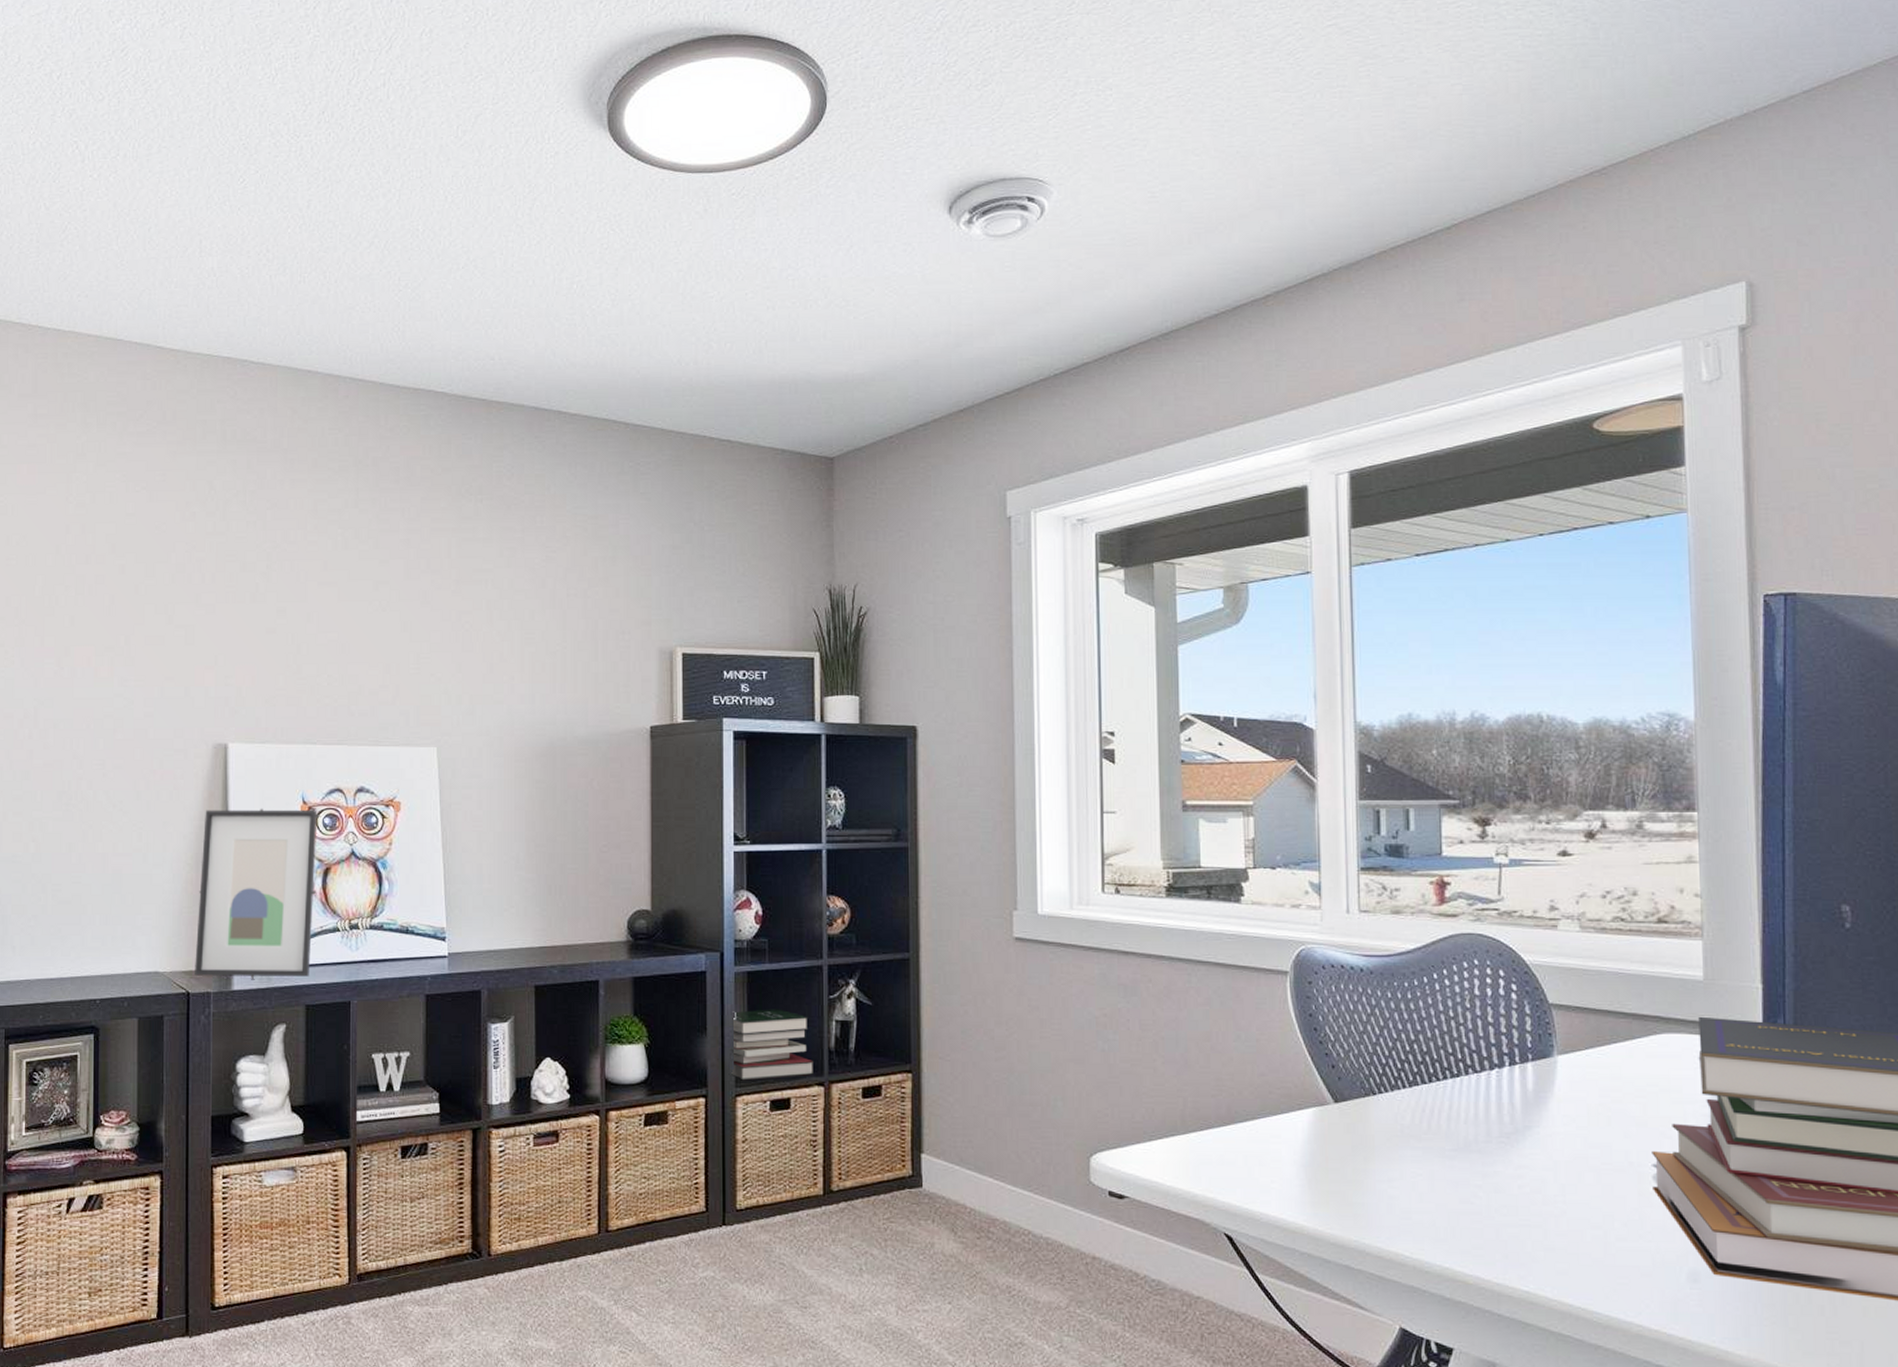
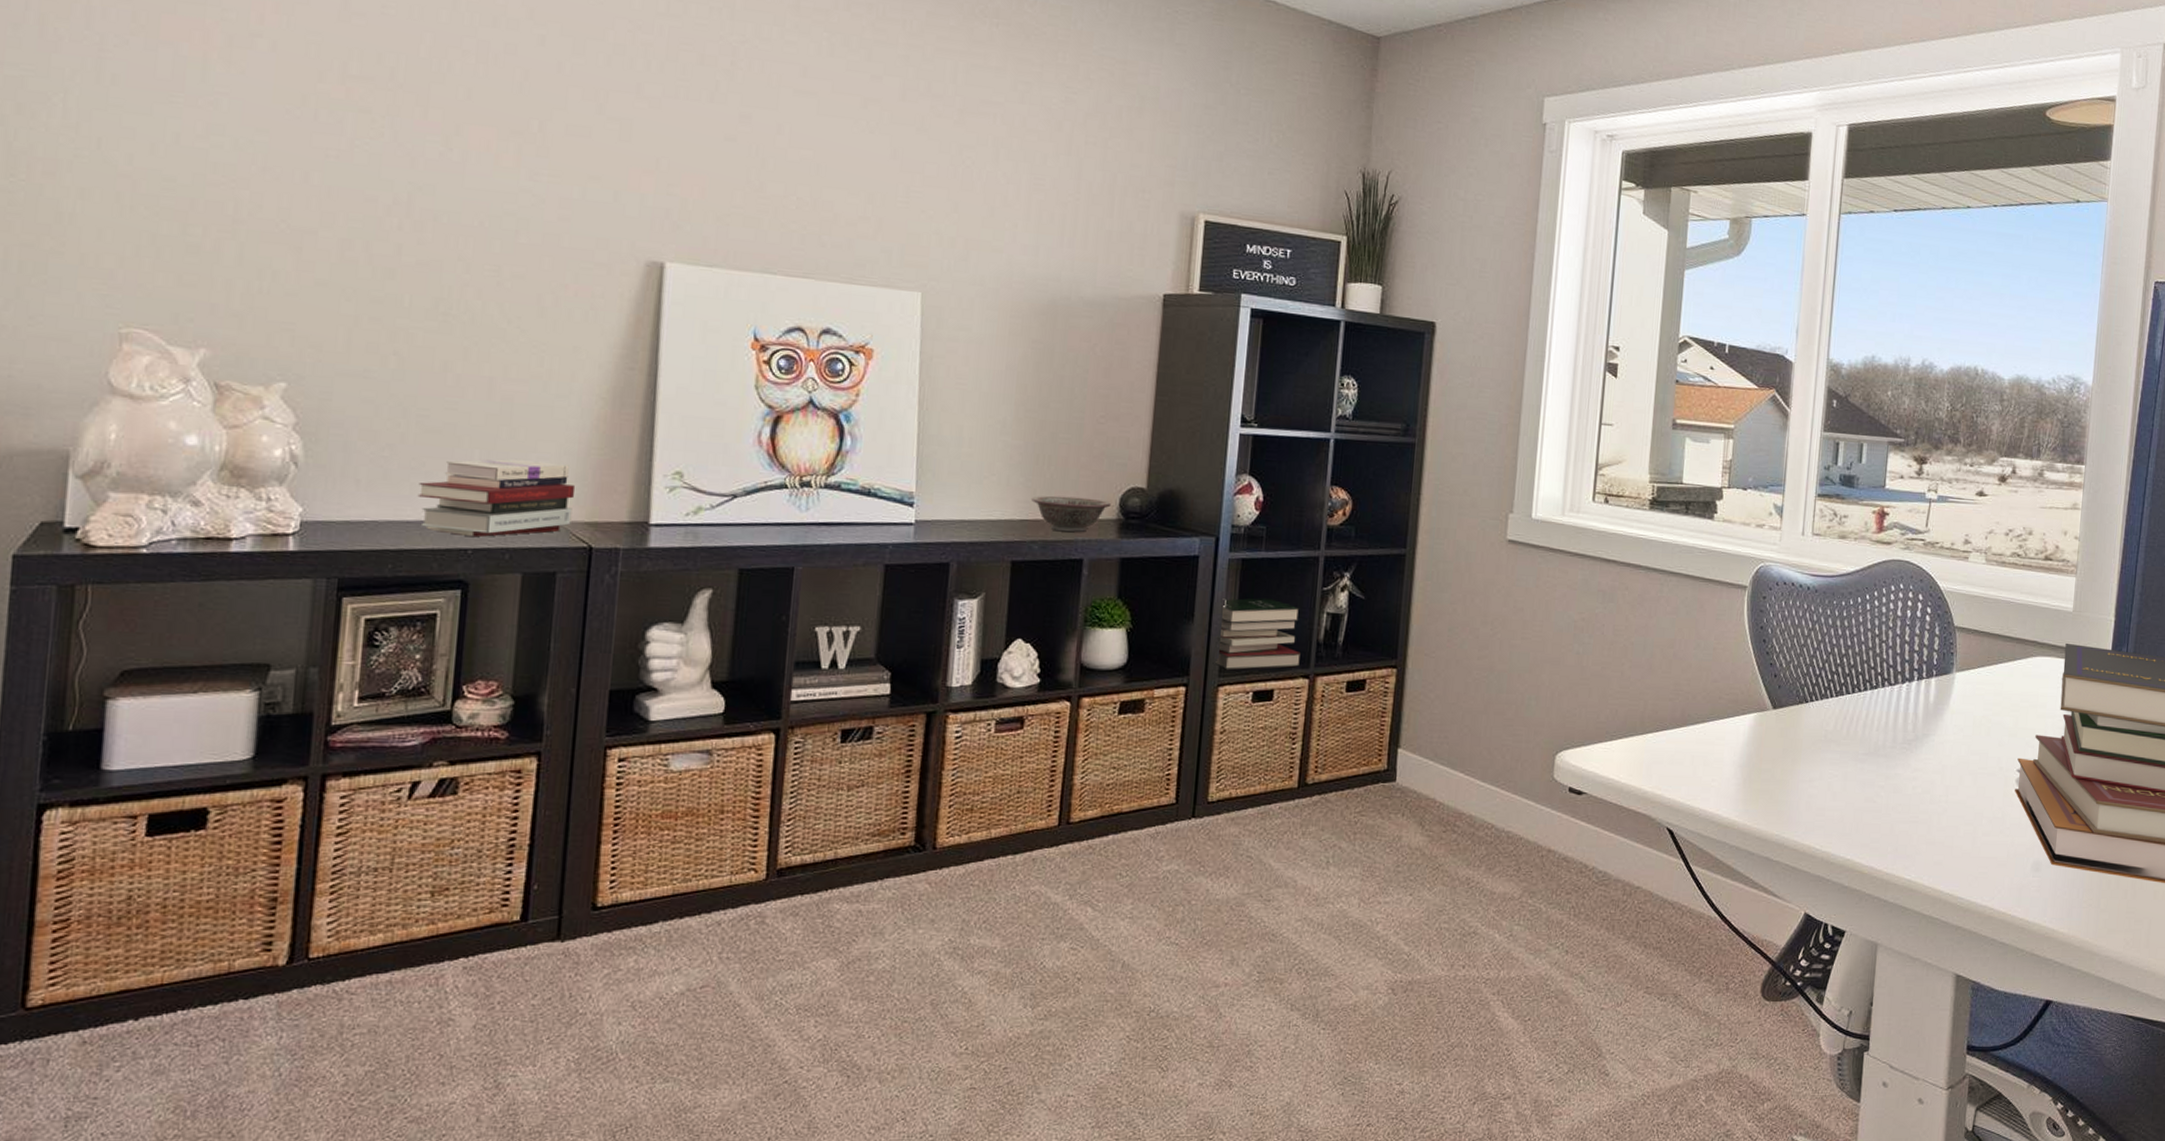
books: none [57,920,172,989] -> present [417,458,574,538]
picture frame: present [195,808,320,979] -> none [601,337,775,537]
decorative bowl: none [548,922,620,956] -> present [1031,495,1111,533]

